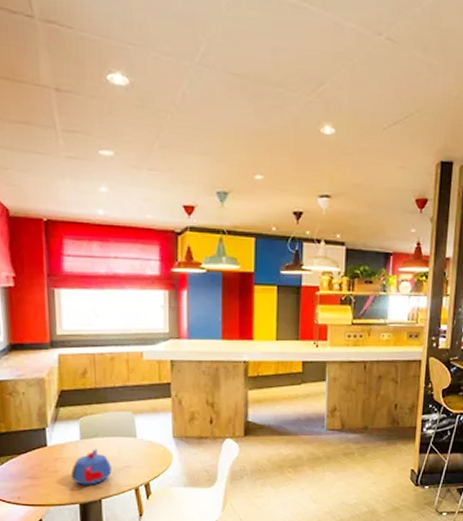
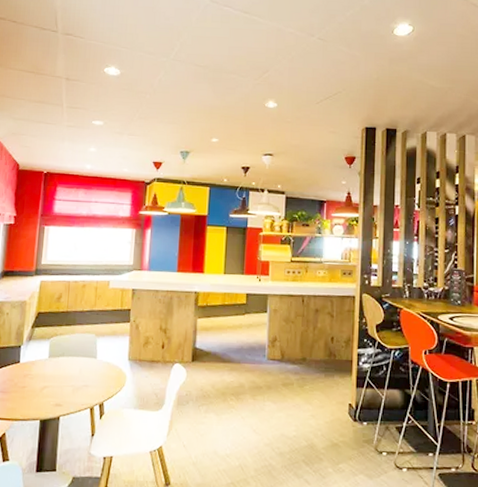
teapot: present [70,449,113,485] -> none [36,367,73,402]

